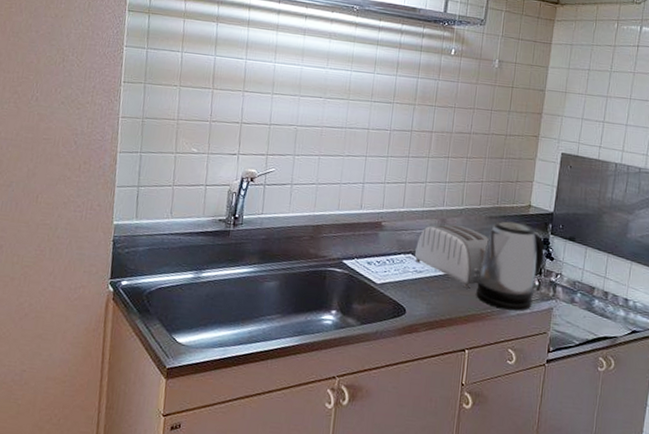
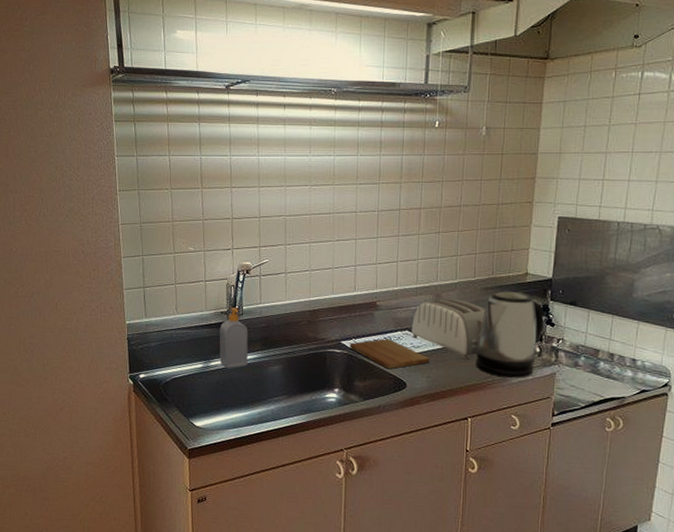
soap bottle: none [212,215,246,282] -> present [219,307,248,369]
cutting board: none [350,261,431,294] -> present [349,339,430,370]

